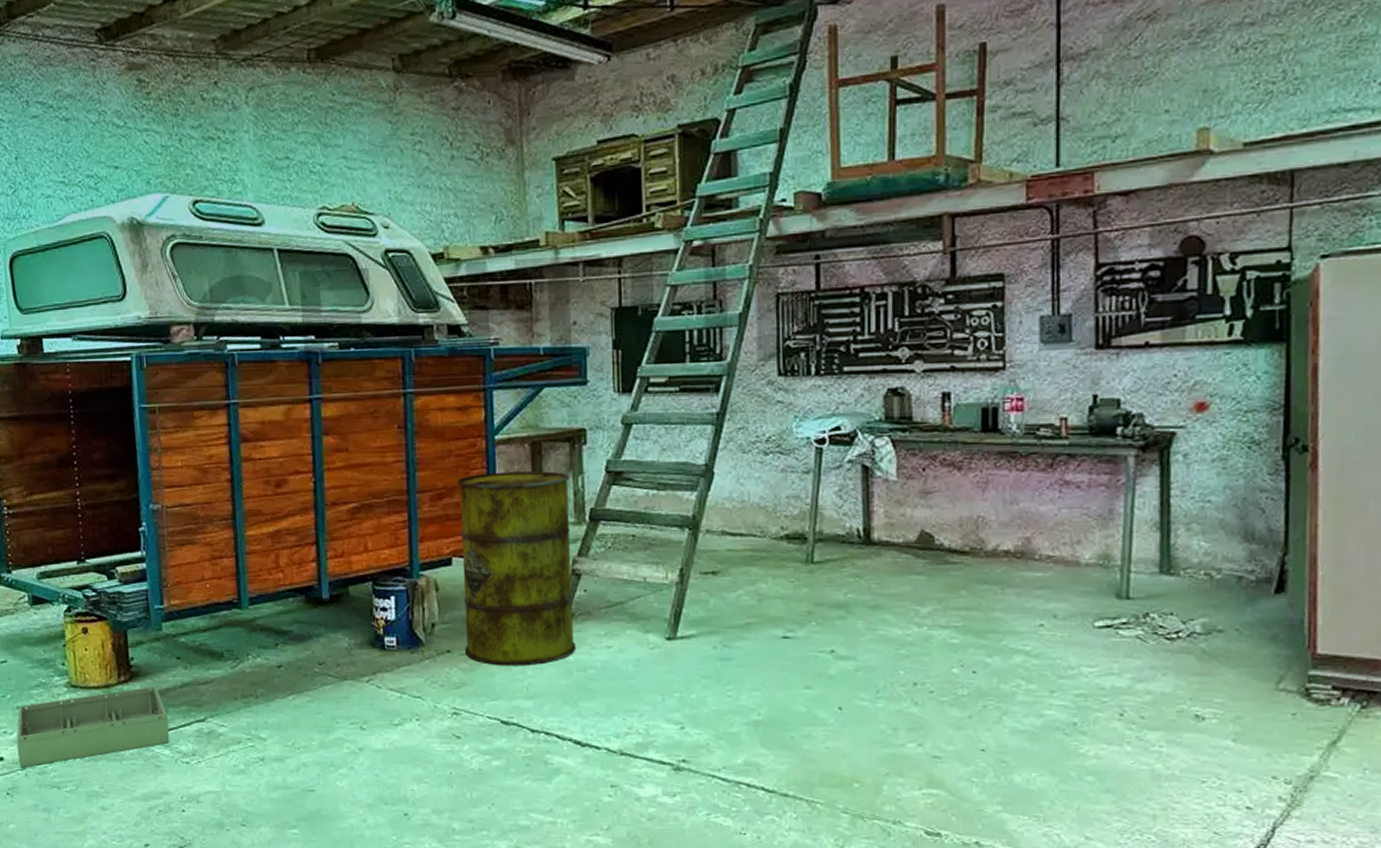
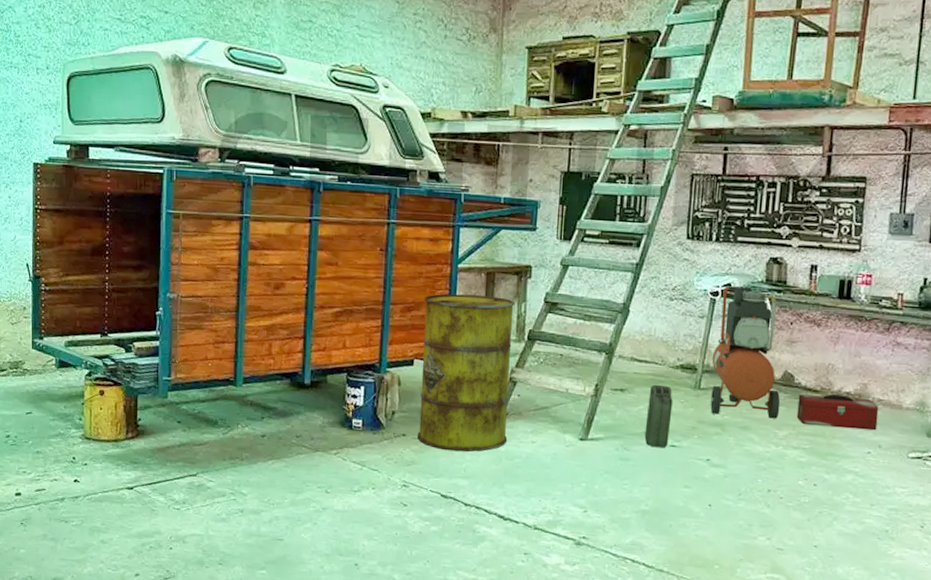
plastic crate: present [16,685,170,768] -> none [33,443,166,503]
jerry can: none [748,562,781,642] -> present [644,384,673,448]
air compressor: none [825,429,919,593] -> present [710,286,781,419]
toolbox: none [942,554,1049,595] -> present [796,394,879,430]

